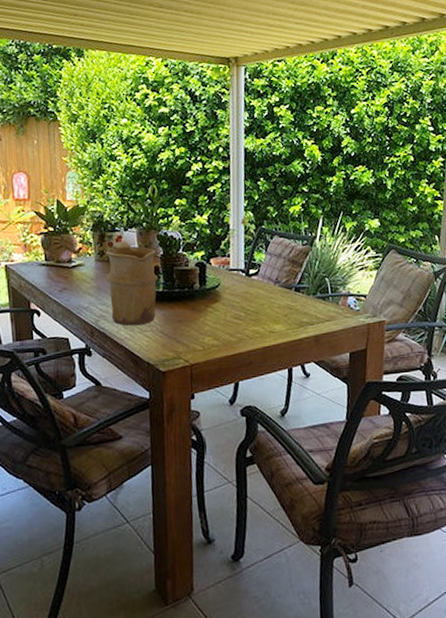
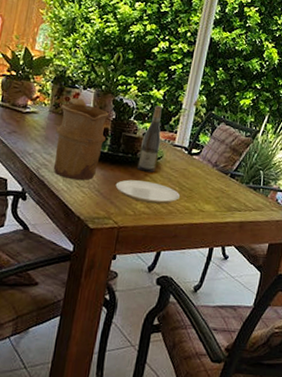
plate: none [178,312,247,335] -> present [115,179,181,204]
wine bottle: none [195,231,216,303] -> present [137,105,162,172]

